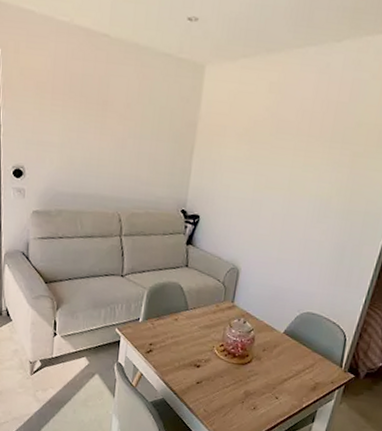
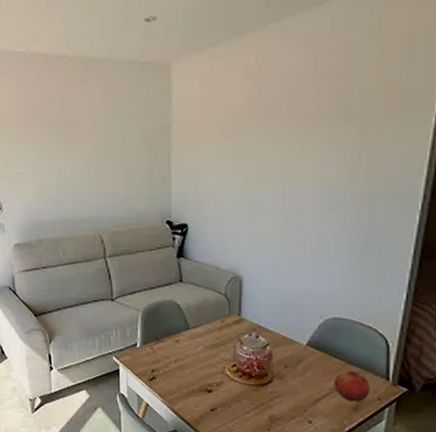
fruit: none [300,357,327,384] -> present [334,371,370,402]

